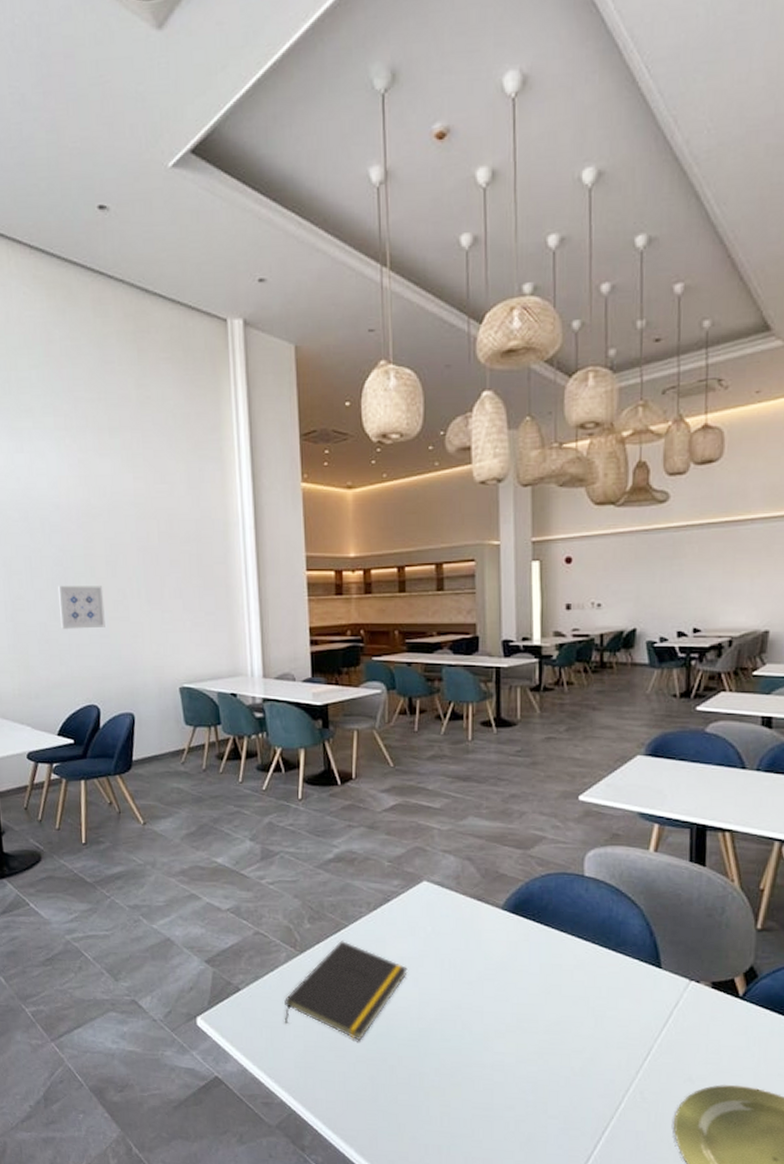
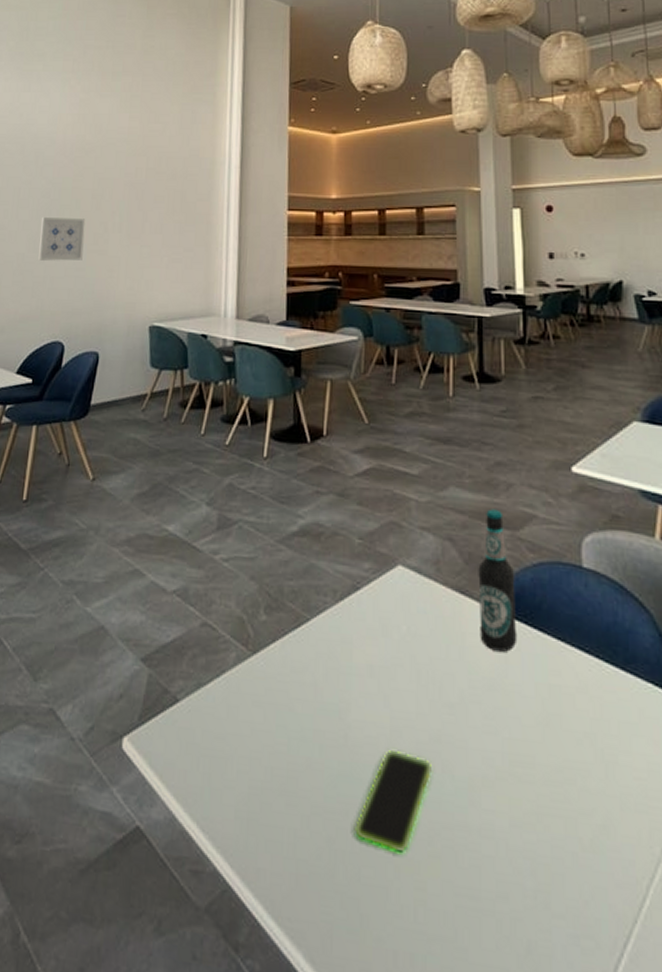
notepad: present [285,940,408,1041] -> none [228,638,378,783]
smartphone: none [392,1015,455,1083] -> present [355,750,433,852]
bottle: none [493,833,526,942] -> present [478,509,518,652]

